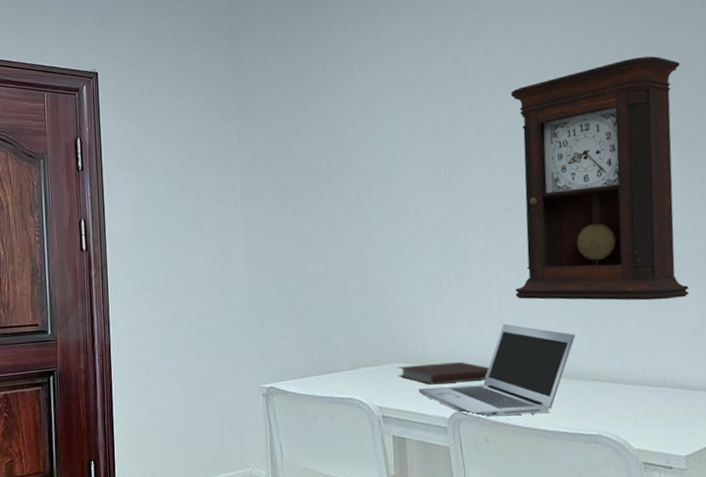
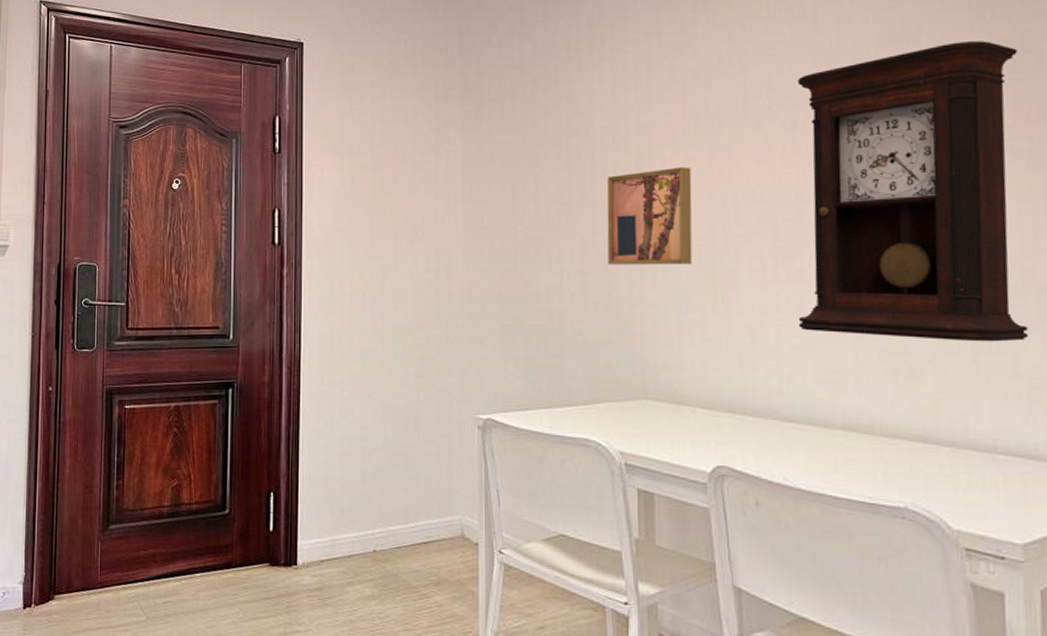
wall art: none [360,169,431,254] -> present [607,166,693,265]
notebook: present [397,361,490,385] -> none [646,403,764,430]
laptop: present [418,324,576,417] -> none [672,360,876,475]

